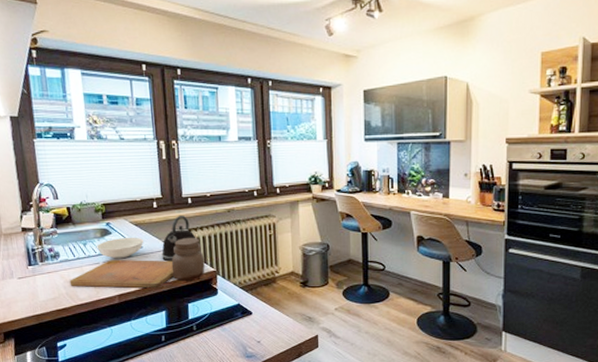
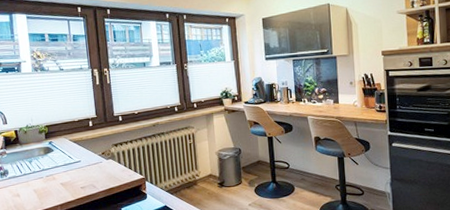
cutting board: present [69,259,174,289] -> none [17,171,108,200]
bowl: present [97,237,144,259] -> none [41,152,82,173]
kettle: present [161,214,196,262] -> none [97,131,127,173]
jar: present [171,238,205,282] -> none [106,150,135,190]

